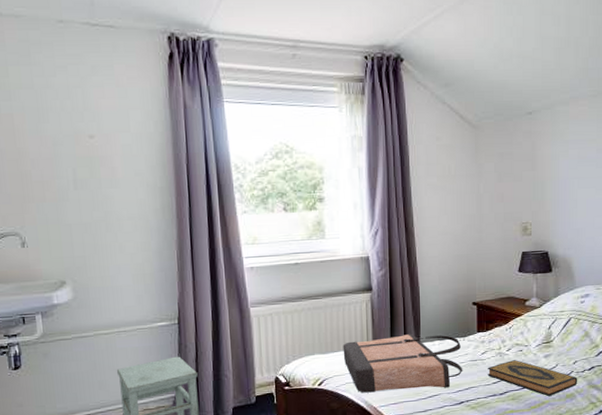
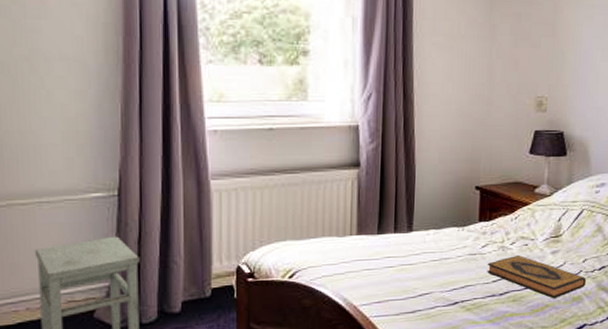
shopping bag: present [343,333,463,393] -> none [321,219,460,289]

